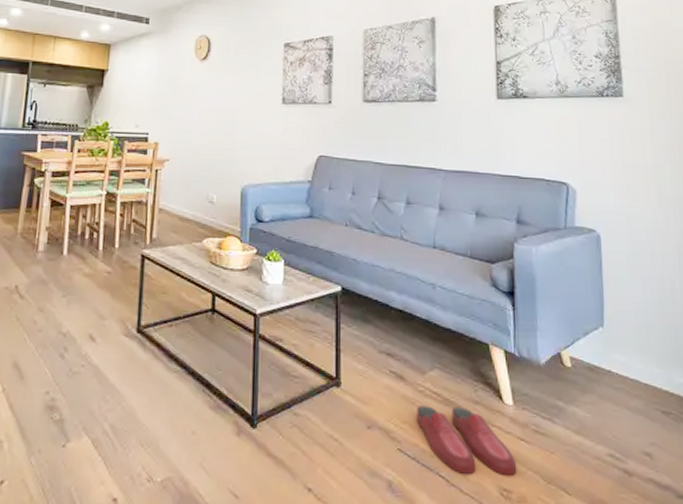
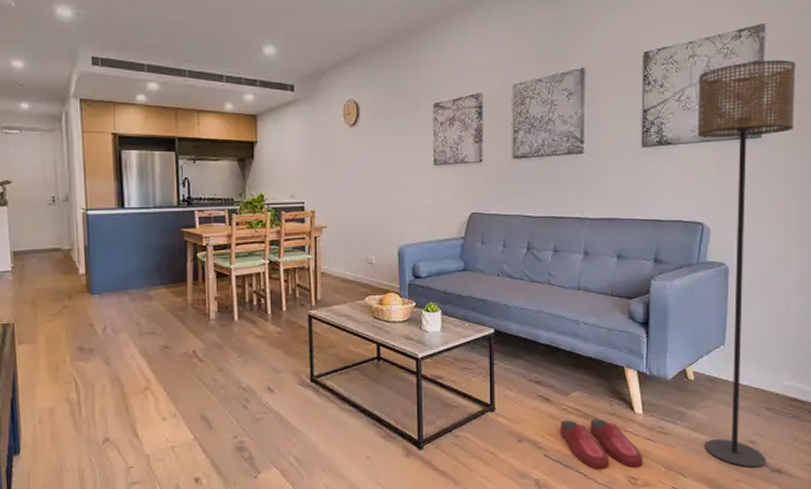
floor lamp: none [551,20,669,490] -> present [697,60,796,468]

